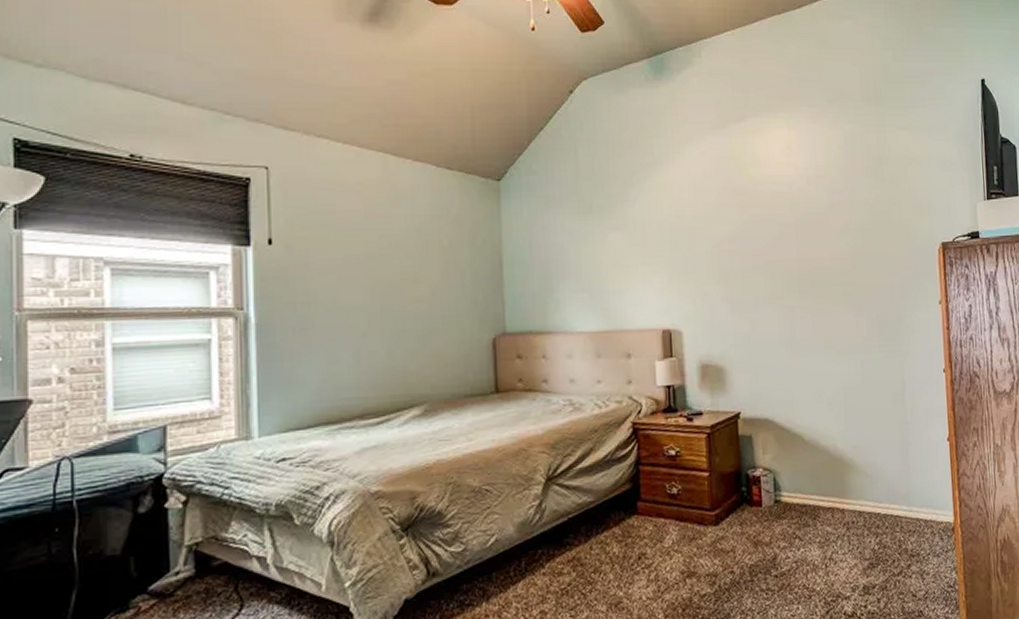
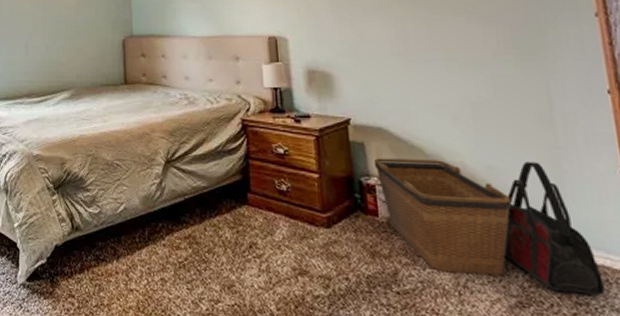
bicycle basket: none [759,445,870,550] -> present [373,158,512,275]
duffel bag: none [862,437,931,549] -> present [504,161,605,296]

